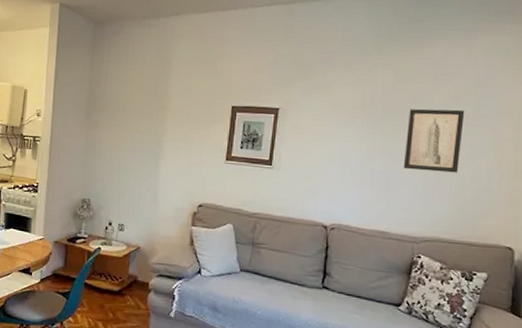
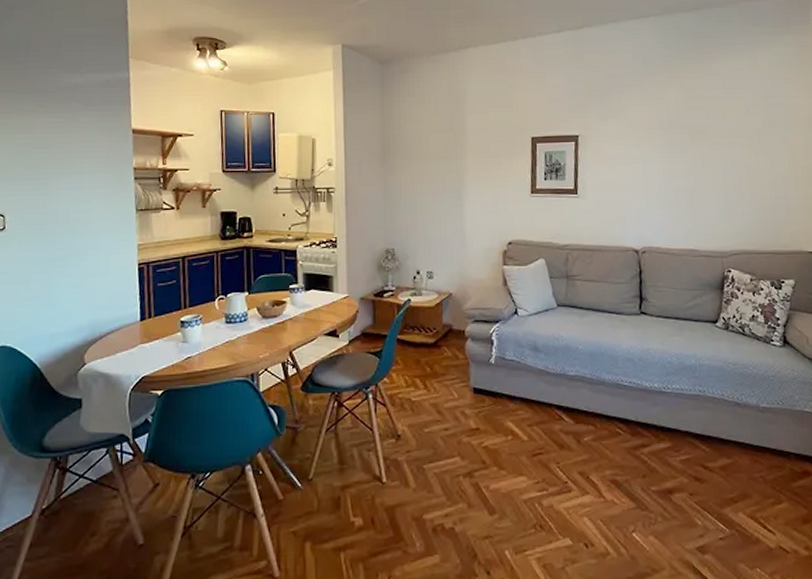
wall art: present [403,108,465,173] -> none [704,121,757,185]

